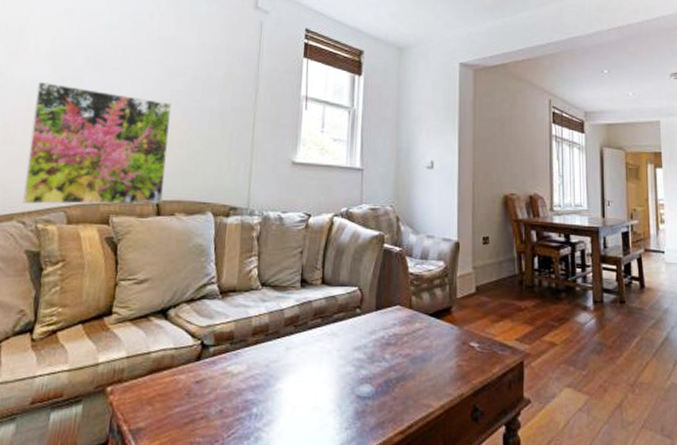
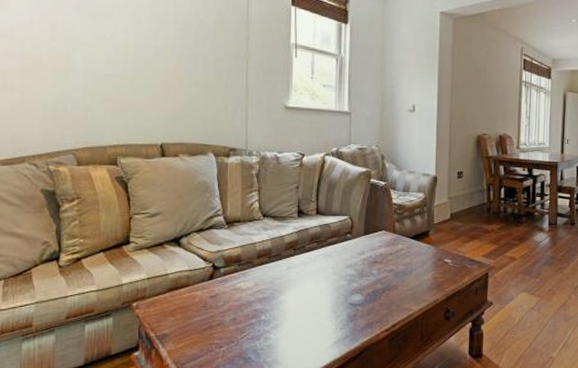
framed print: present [21,81,171,205] -> none [28,28,166,148]

